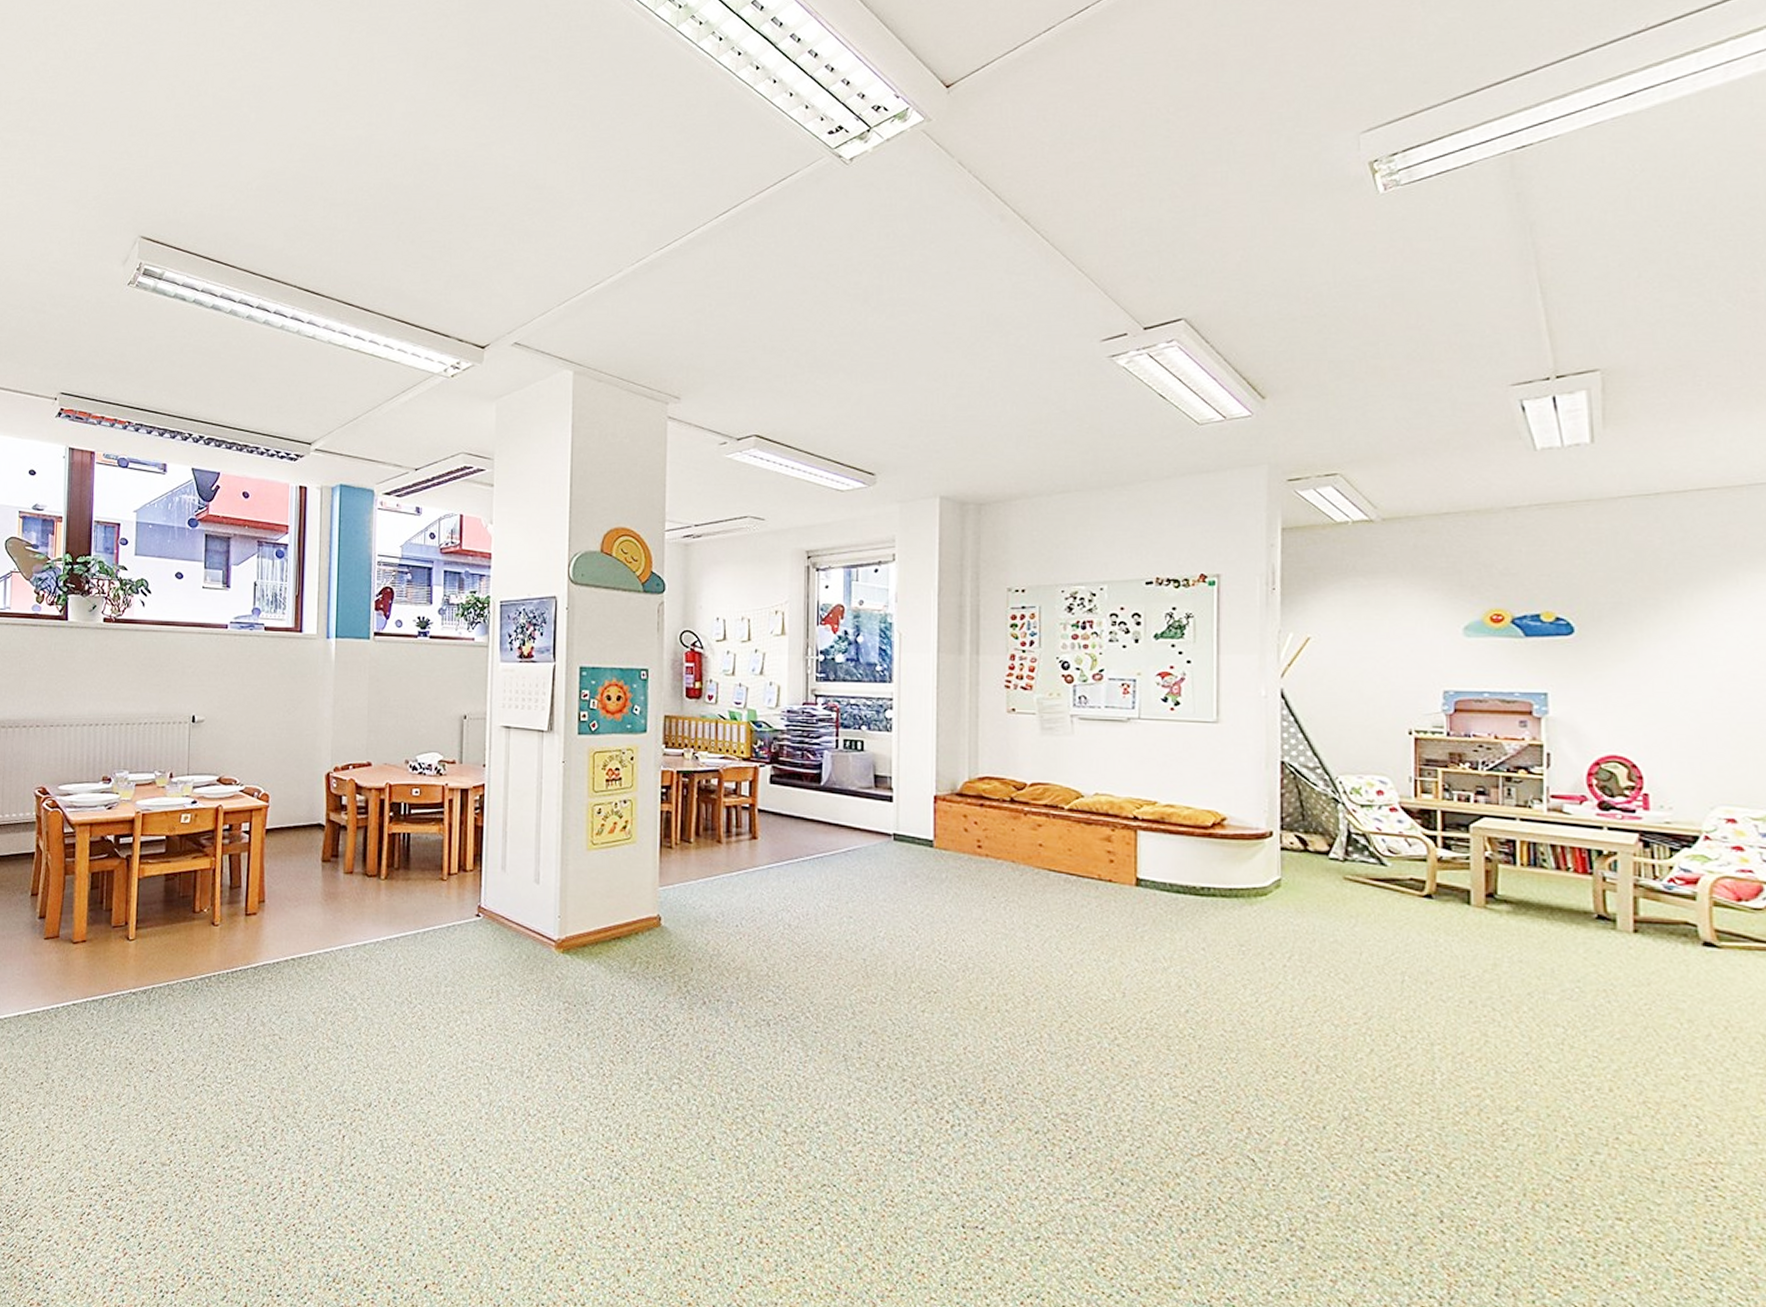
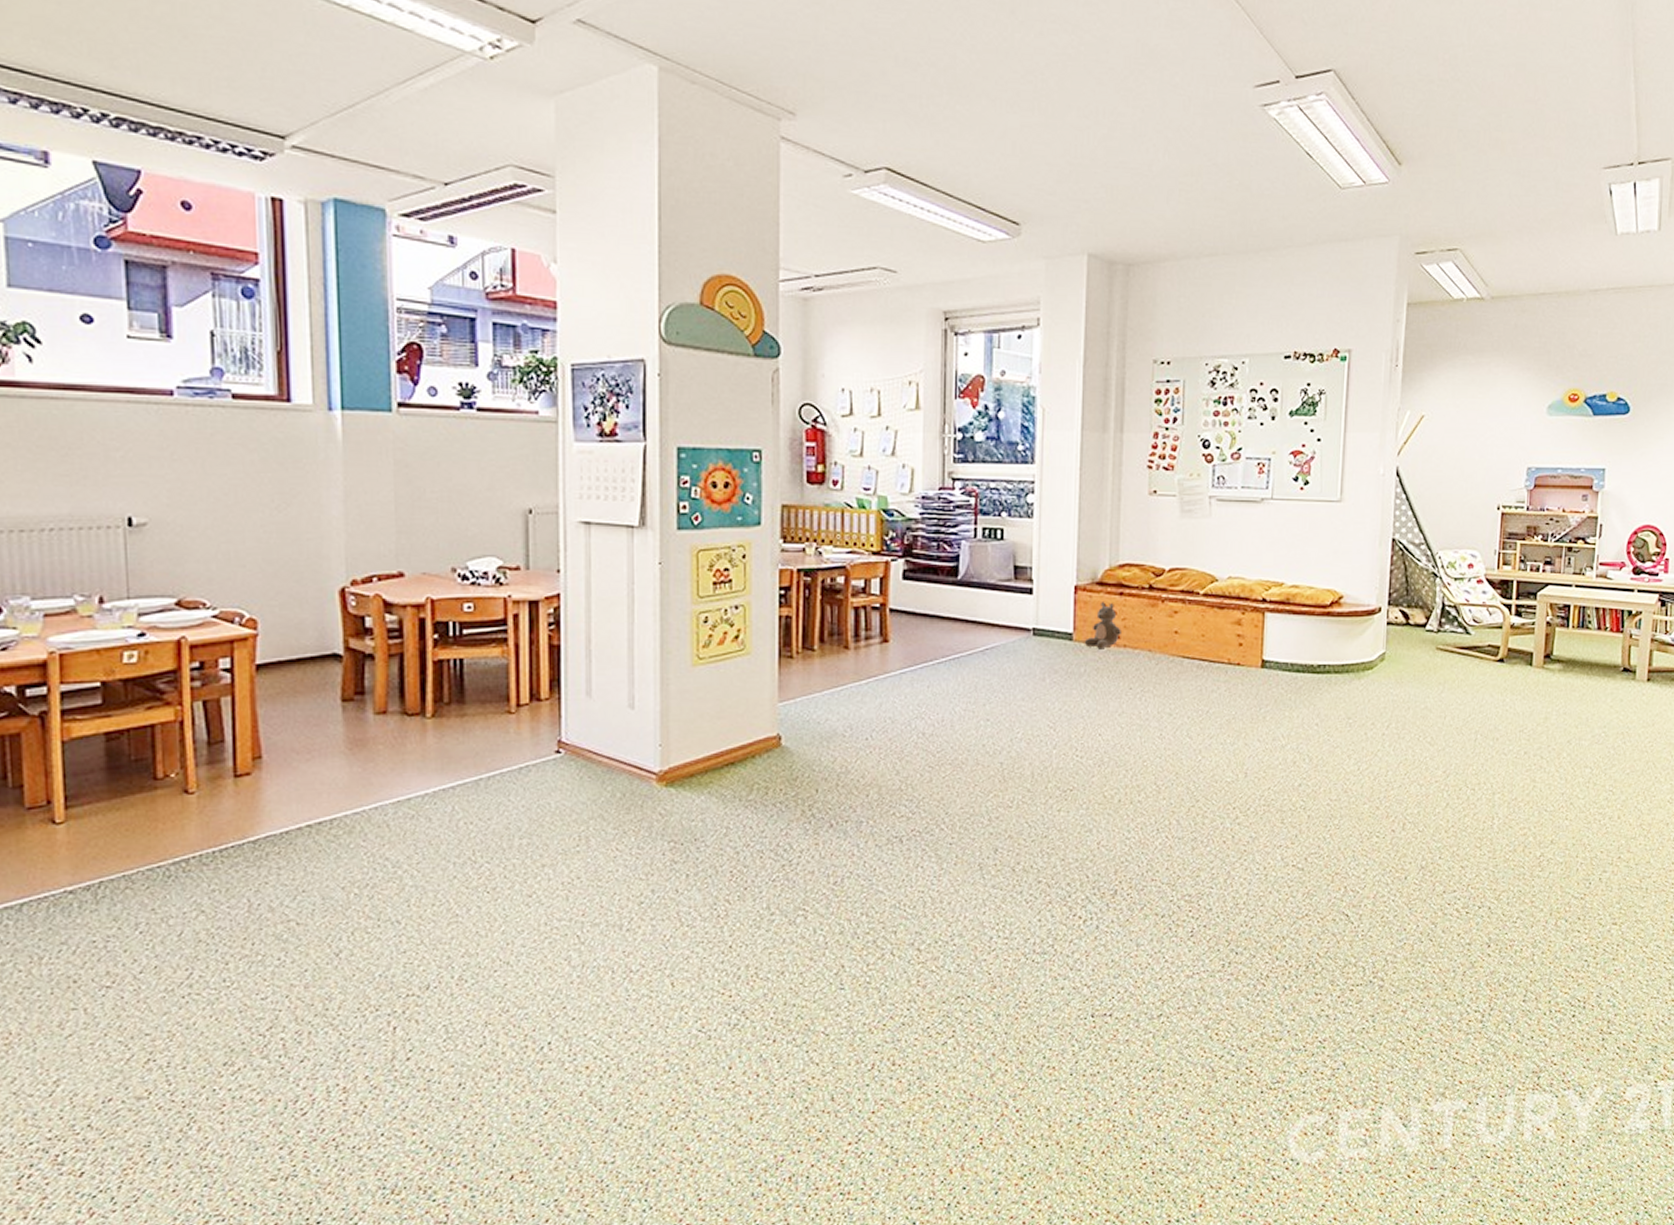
stuffed bear: none [945,812,983,858] -> present [1084,602,1121,649]

